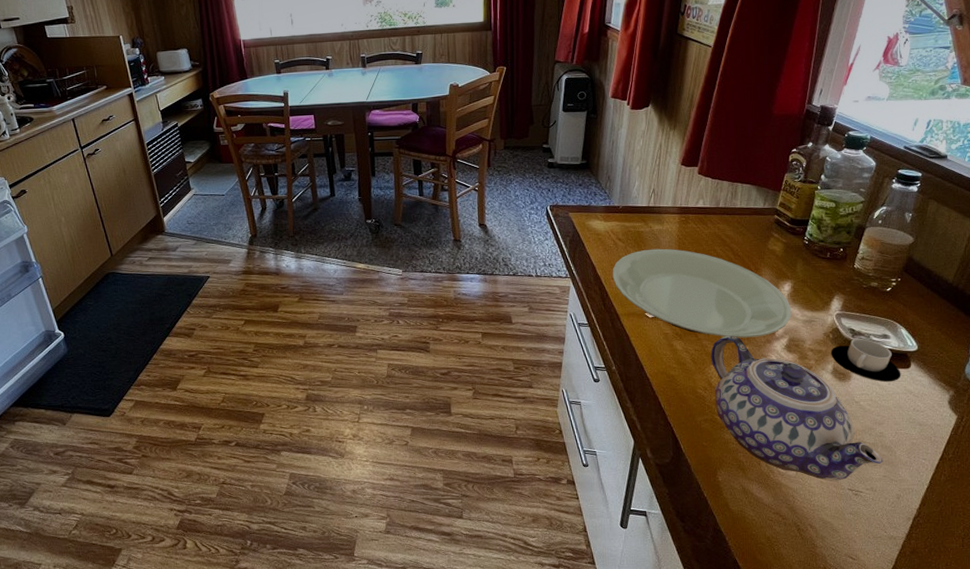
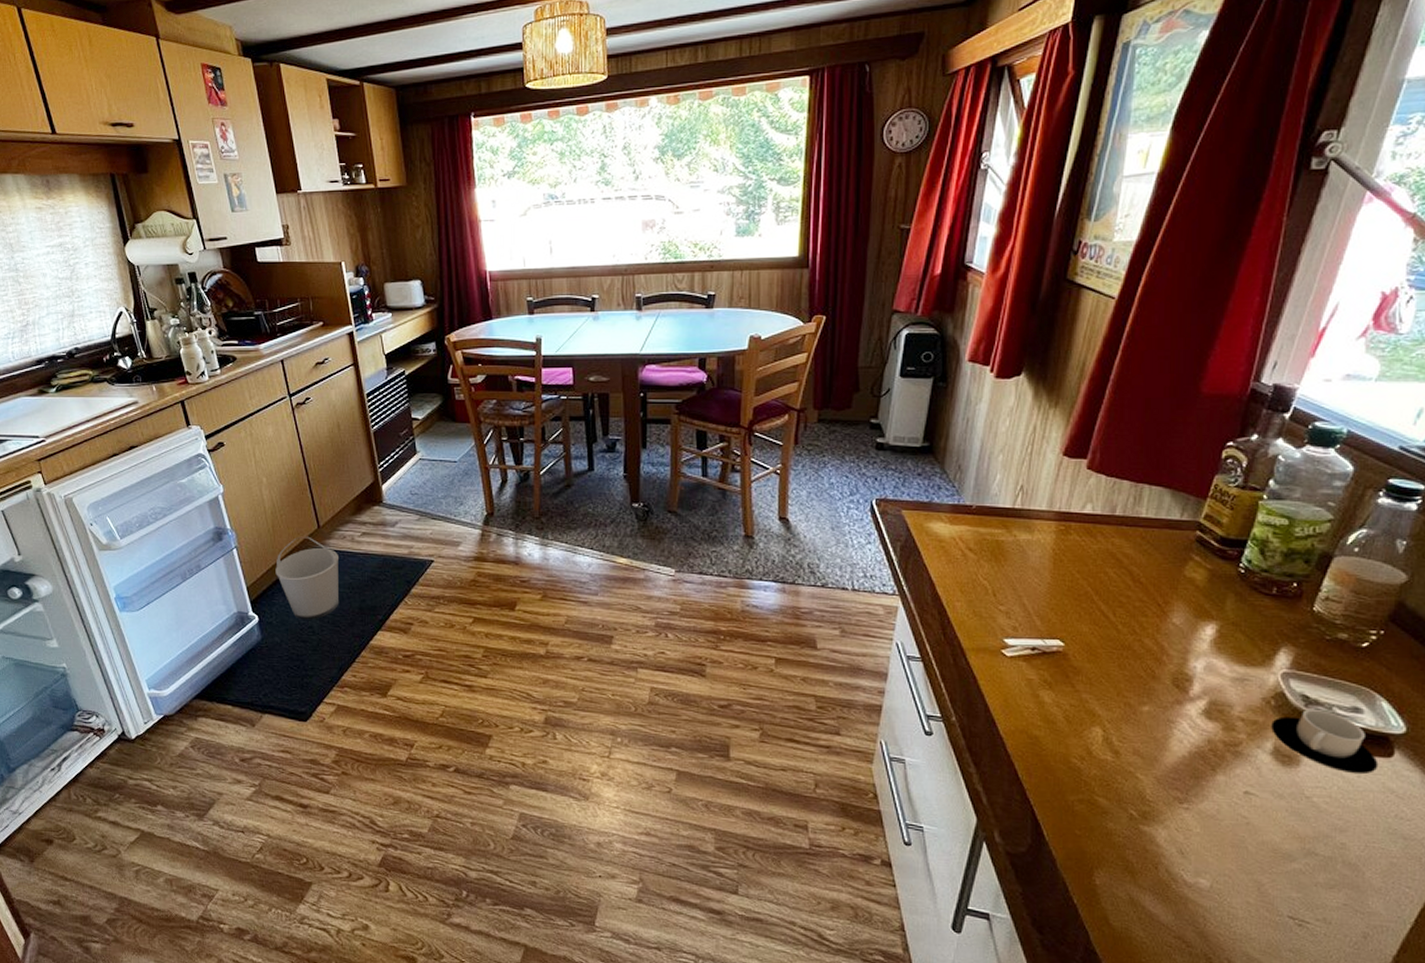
bucket: none [76,263,133,333] -> present [275,536,340,620]
plate: present [612,248,792,338] -> none [958,565,1215,695]
teapot: present [710,335,883,481] -> none [1092,689,1344,904]

